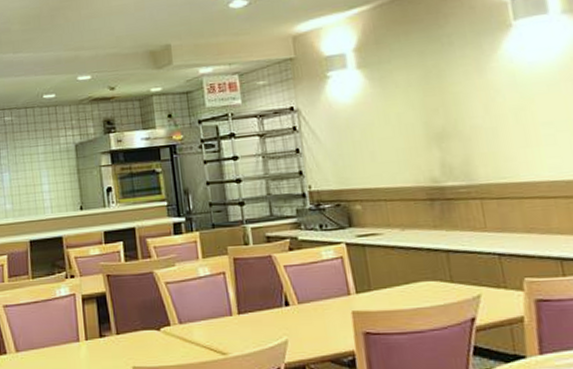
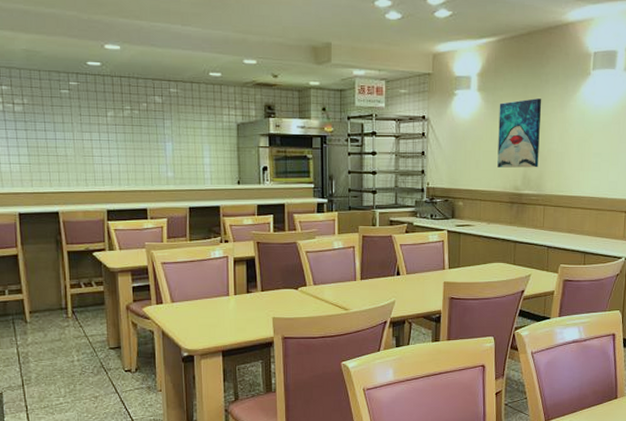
wall art: none [389,65,461,157] -> present [497,98,542,168]

